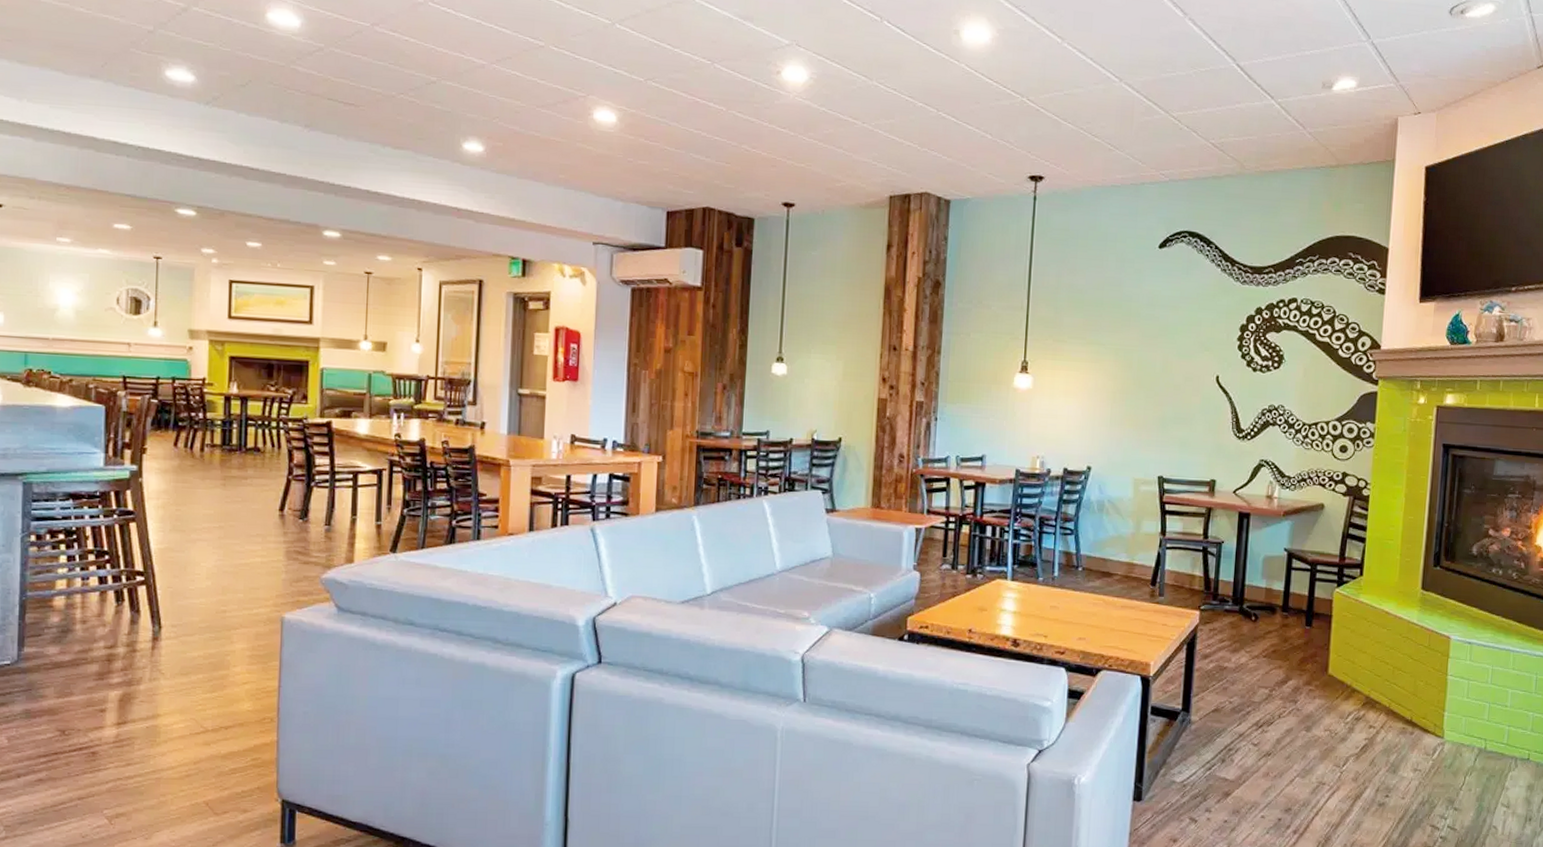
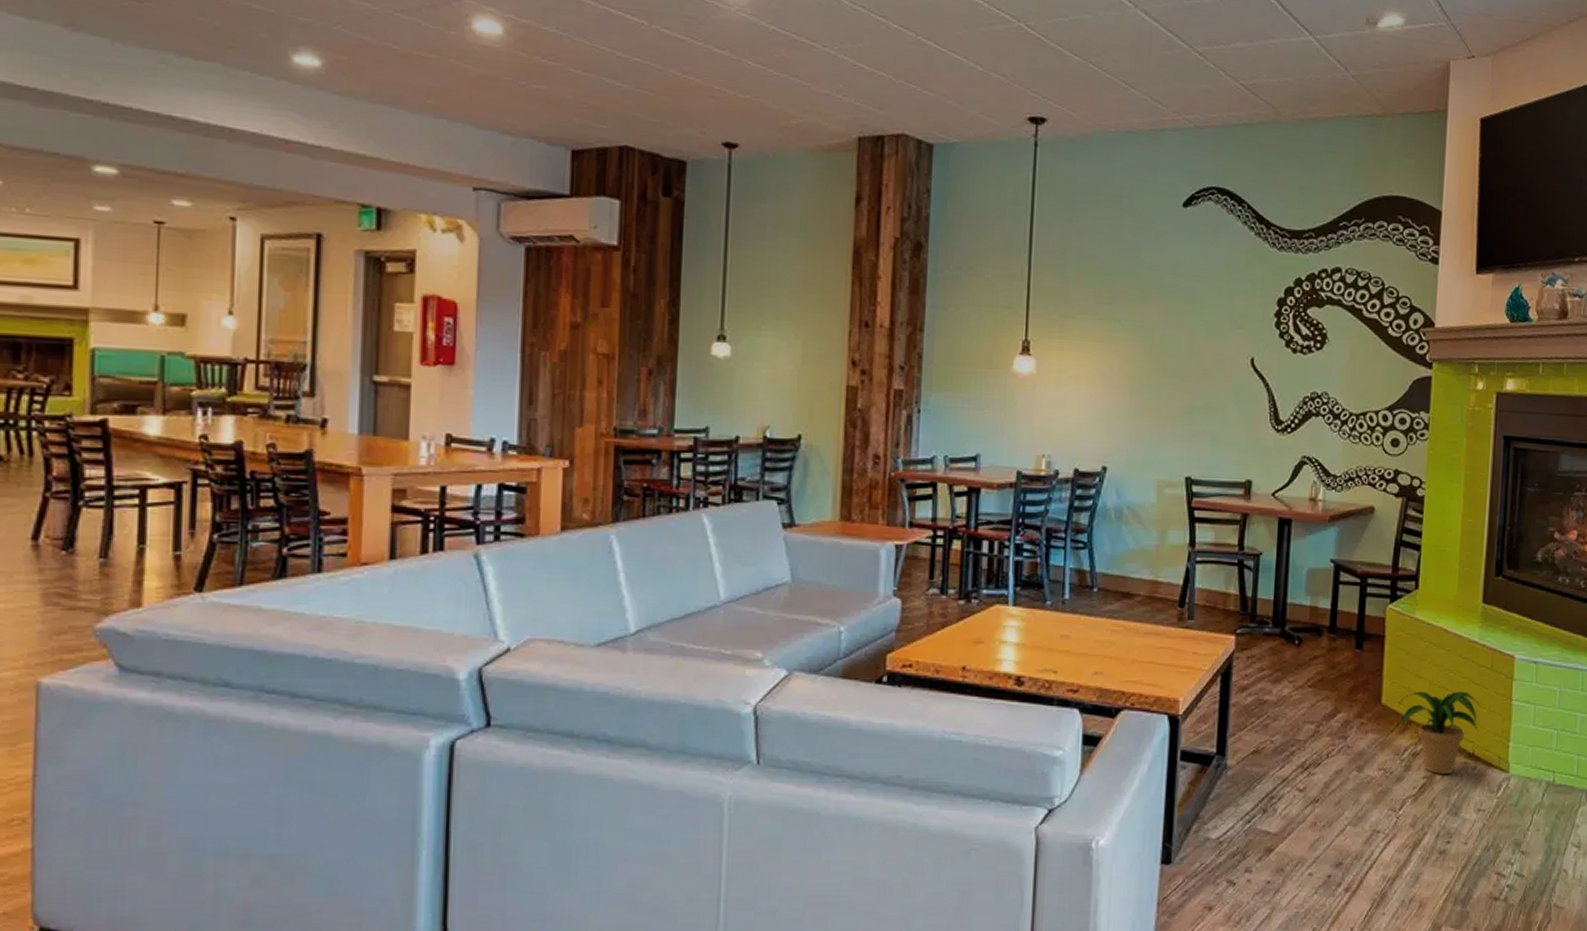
potted plant: none [1343,664,1419,737] -> present [1399,691,1481,774]

